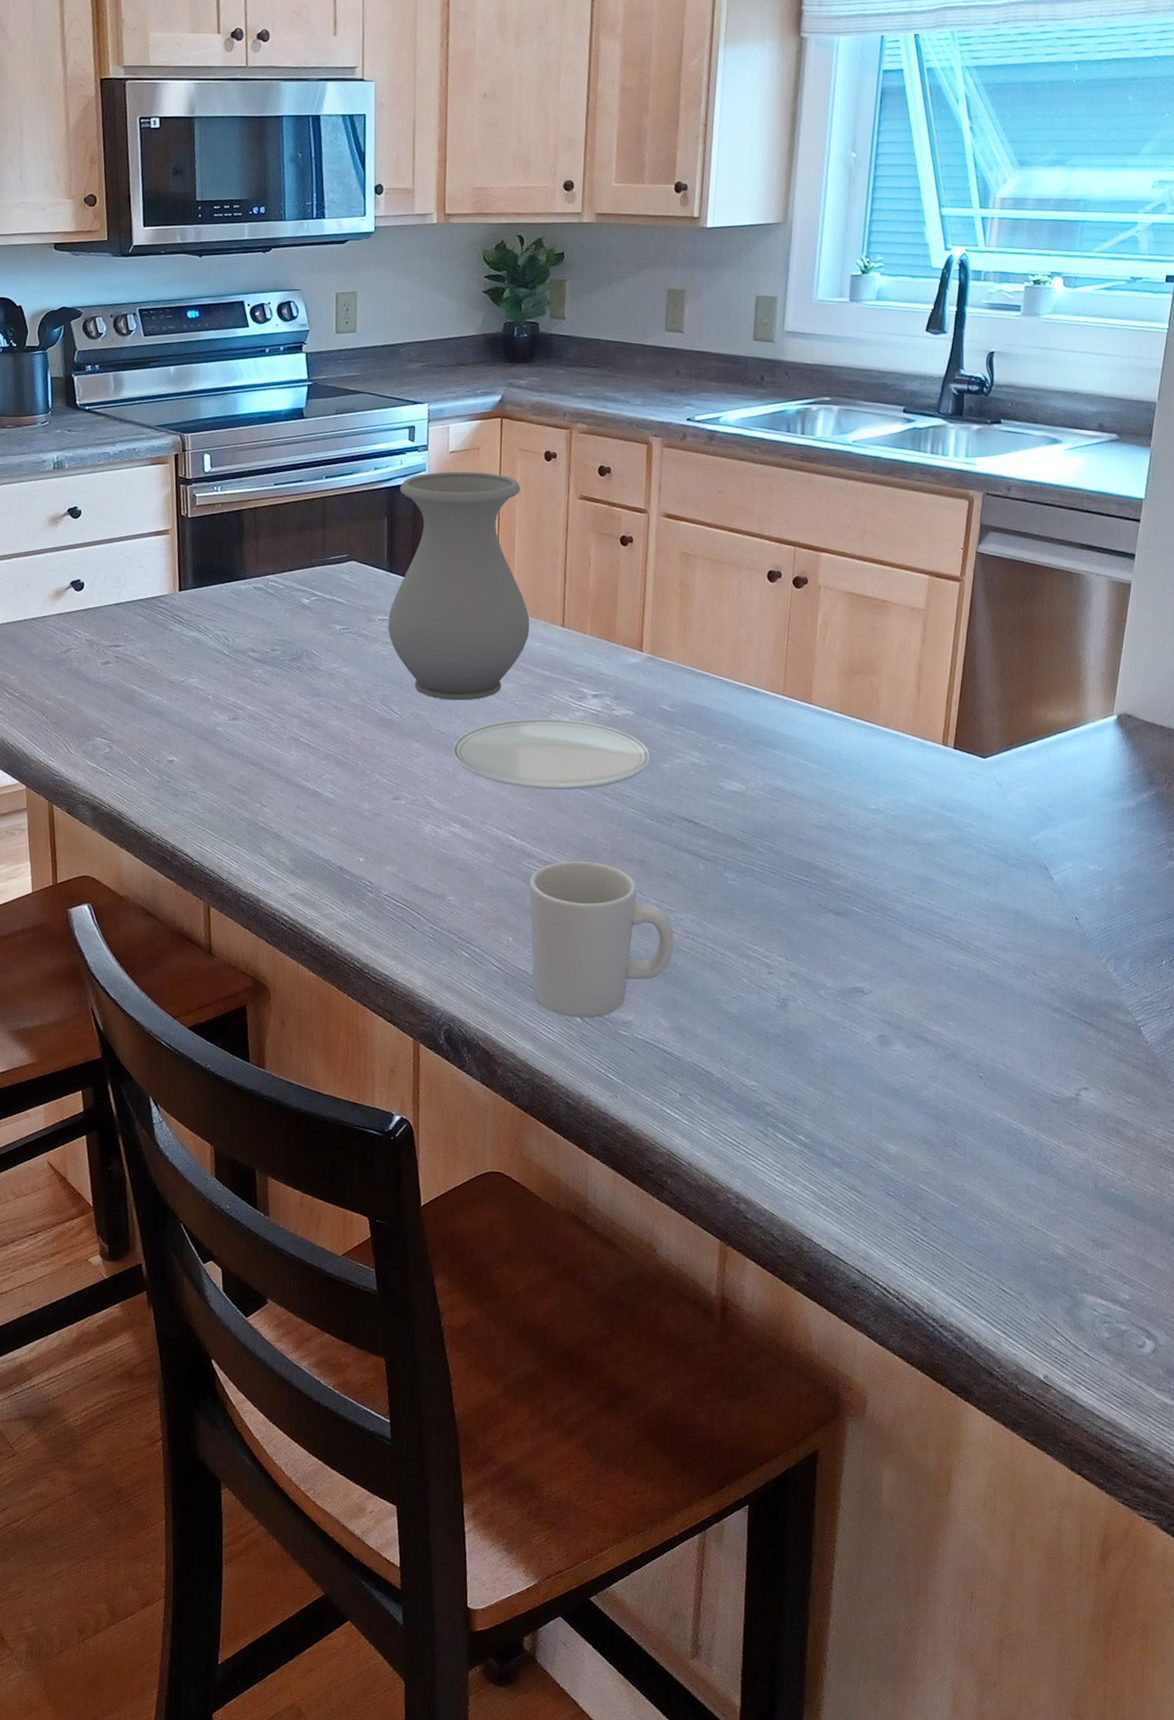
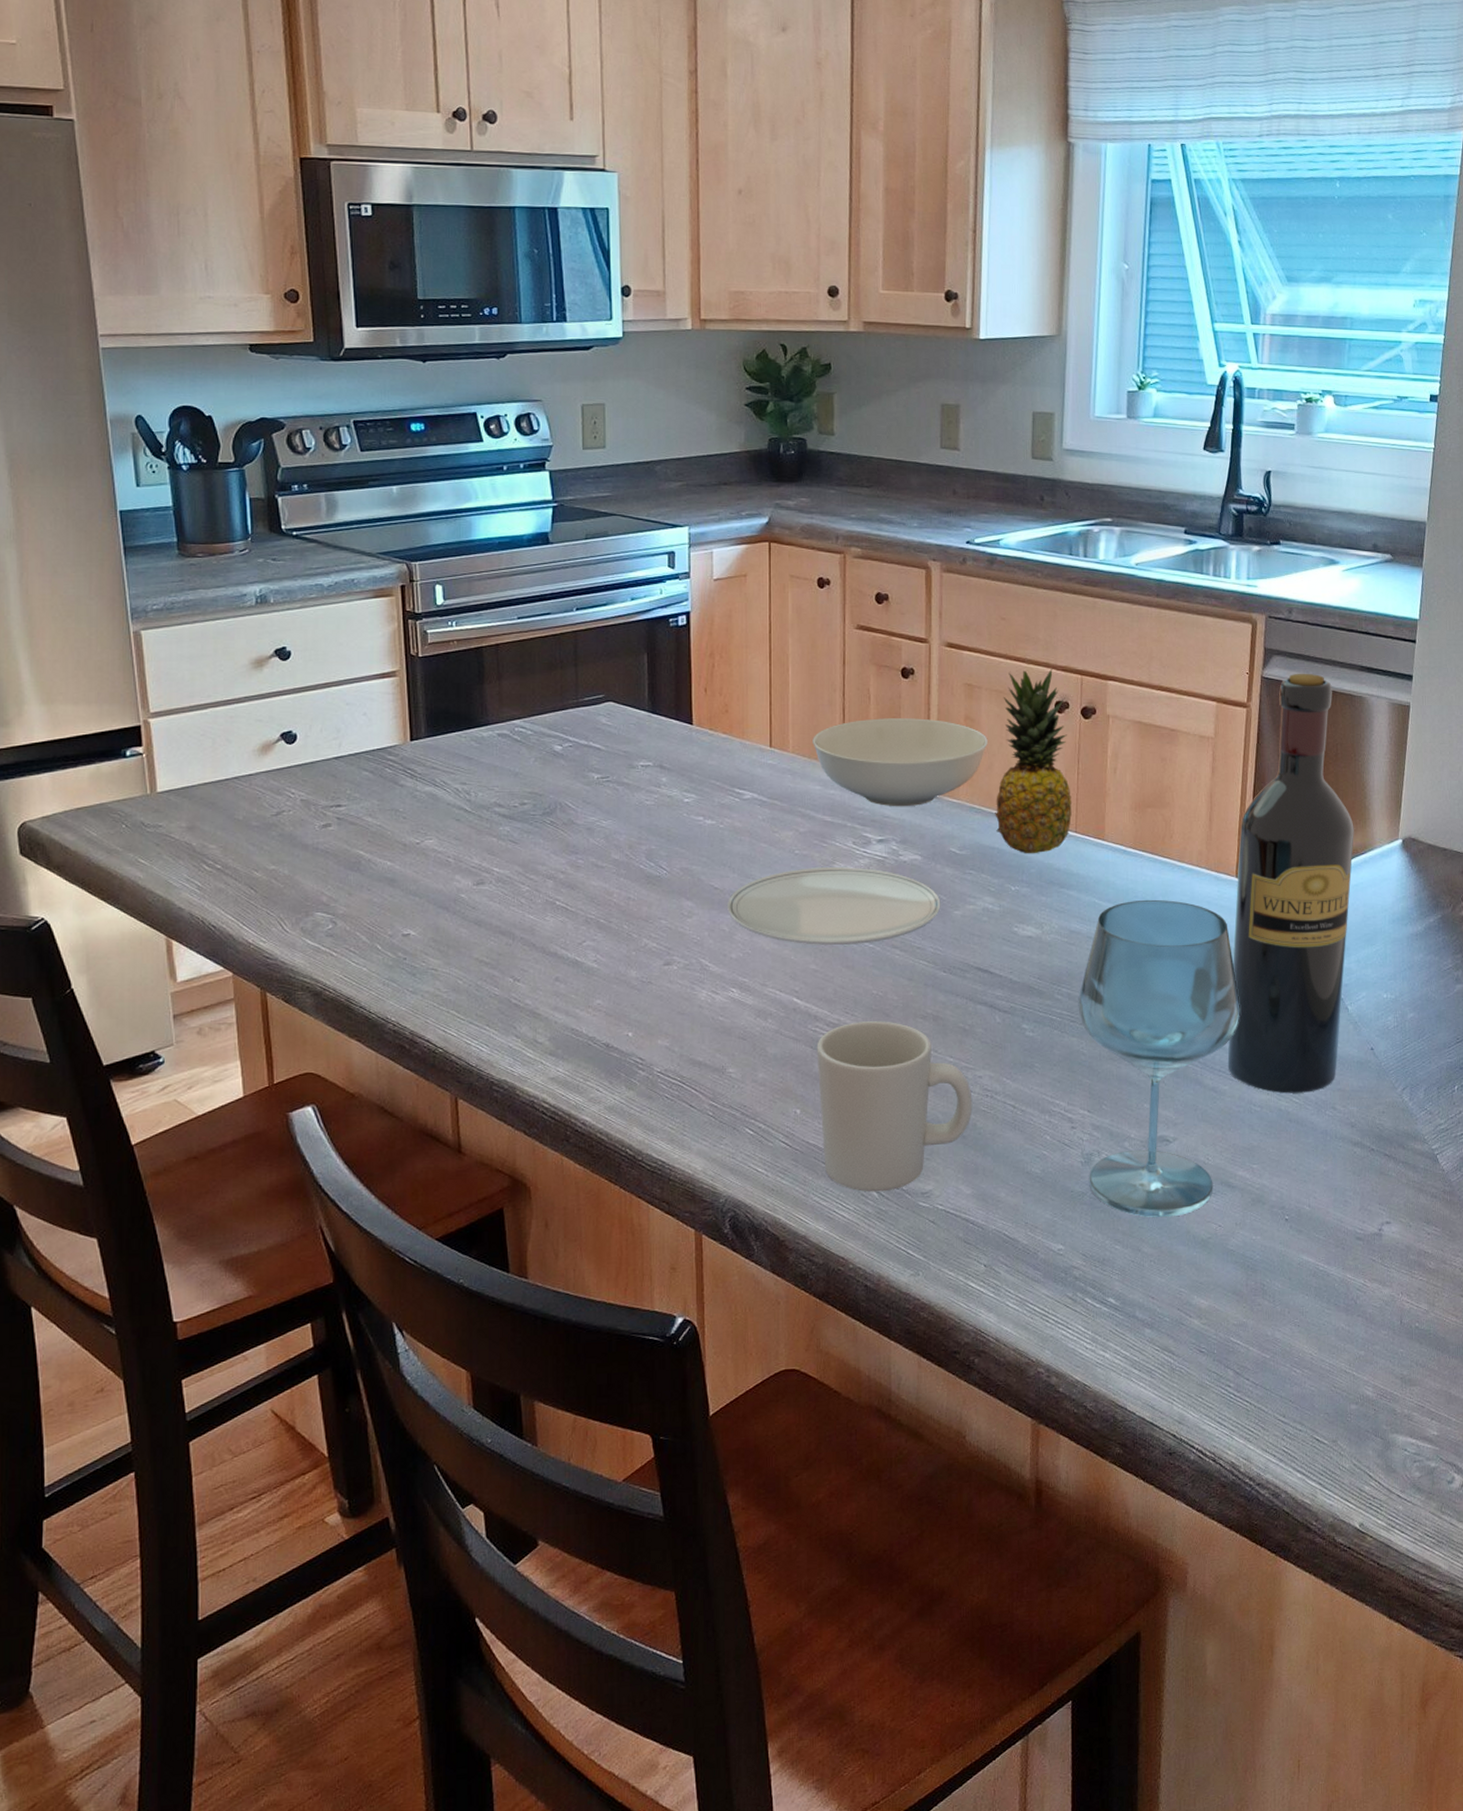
vase: present [388,472,530,701] -> none [652,601,808,852]
bowl: none [535,582,701,666] -> present [813,718,988,807]
fruit: none [705,540,781,714] -> present [995,669,1073,854]
wine glass: none [779,762,942,1065] -> present [1078,899,1240,1218]
wine bottle: none [926,549,1067,956] -> present [1227,673,1354,1094]

